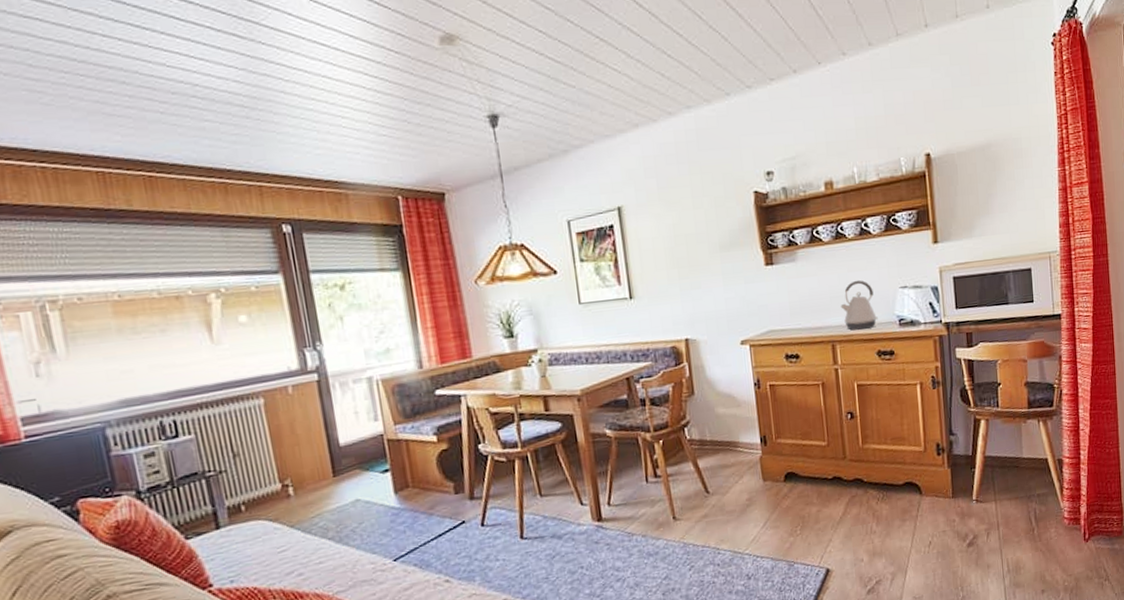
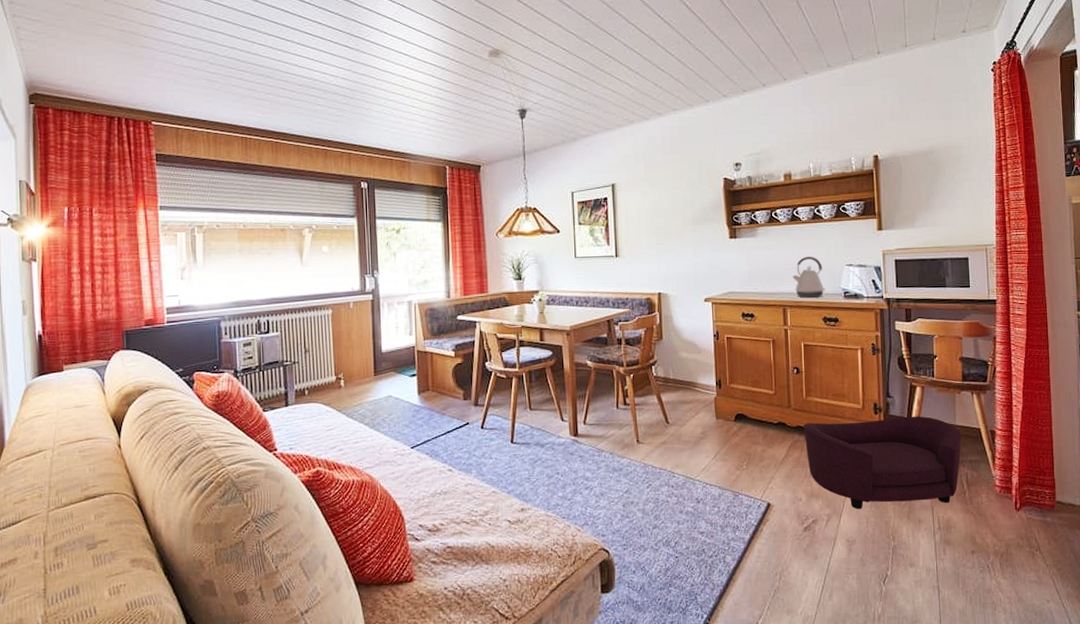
dog bed: none [861,452,1029,562] -> present [803,416,962,509]

